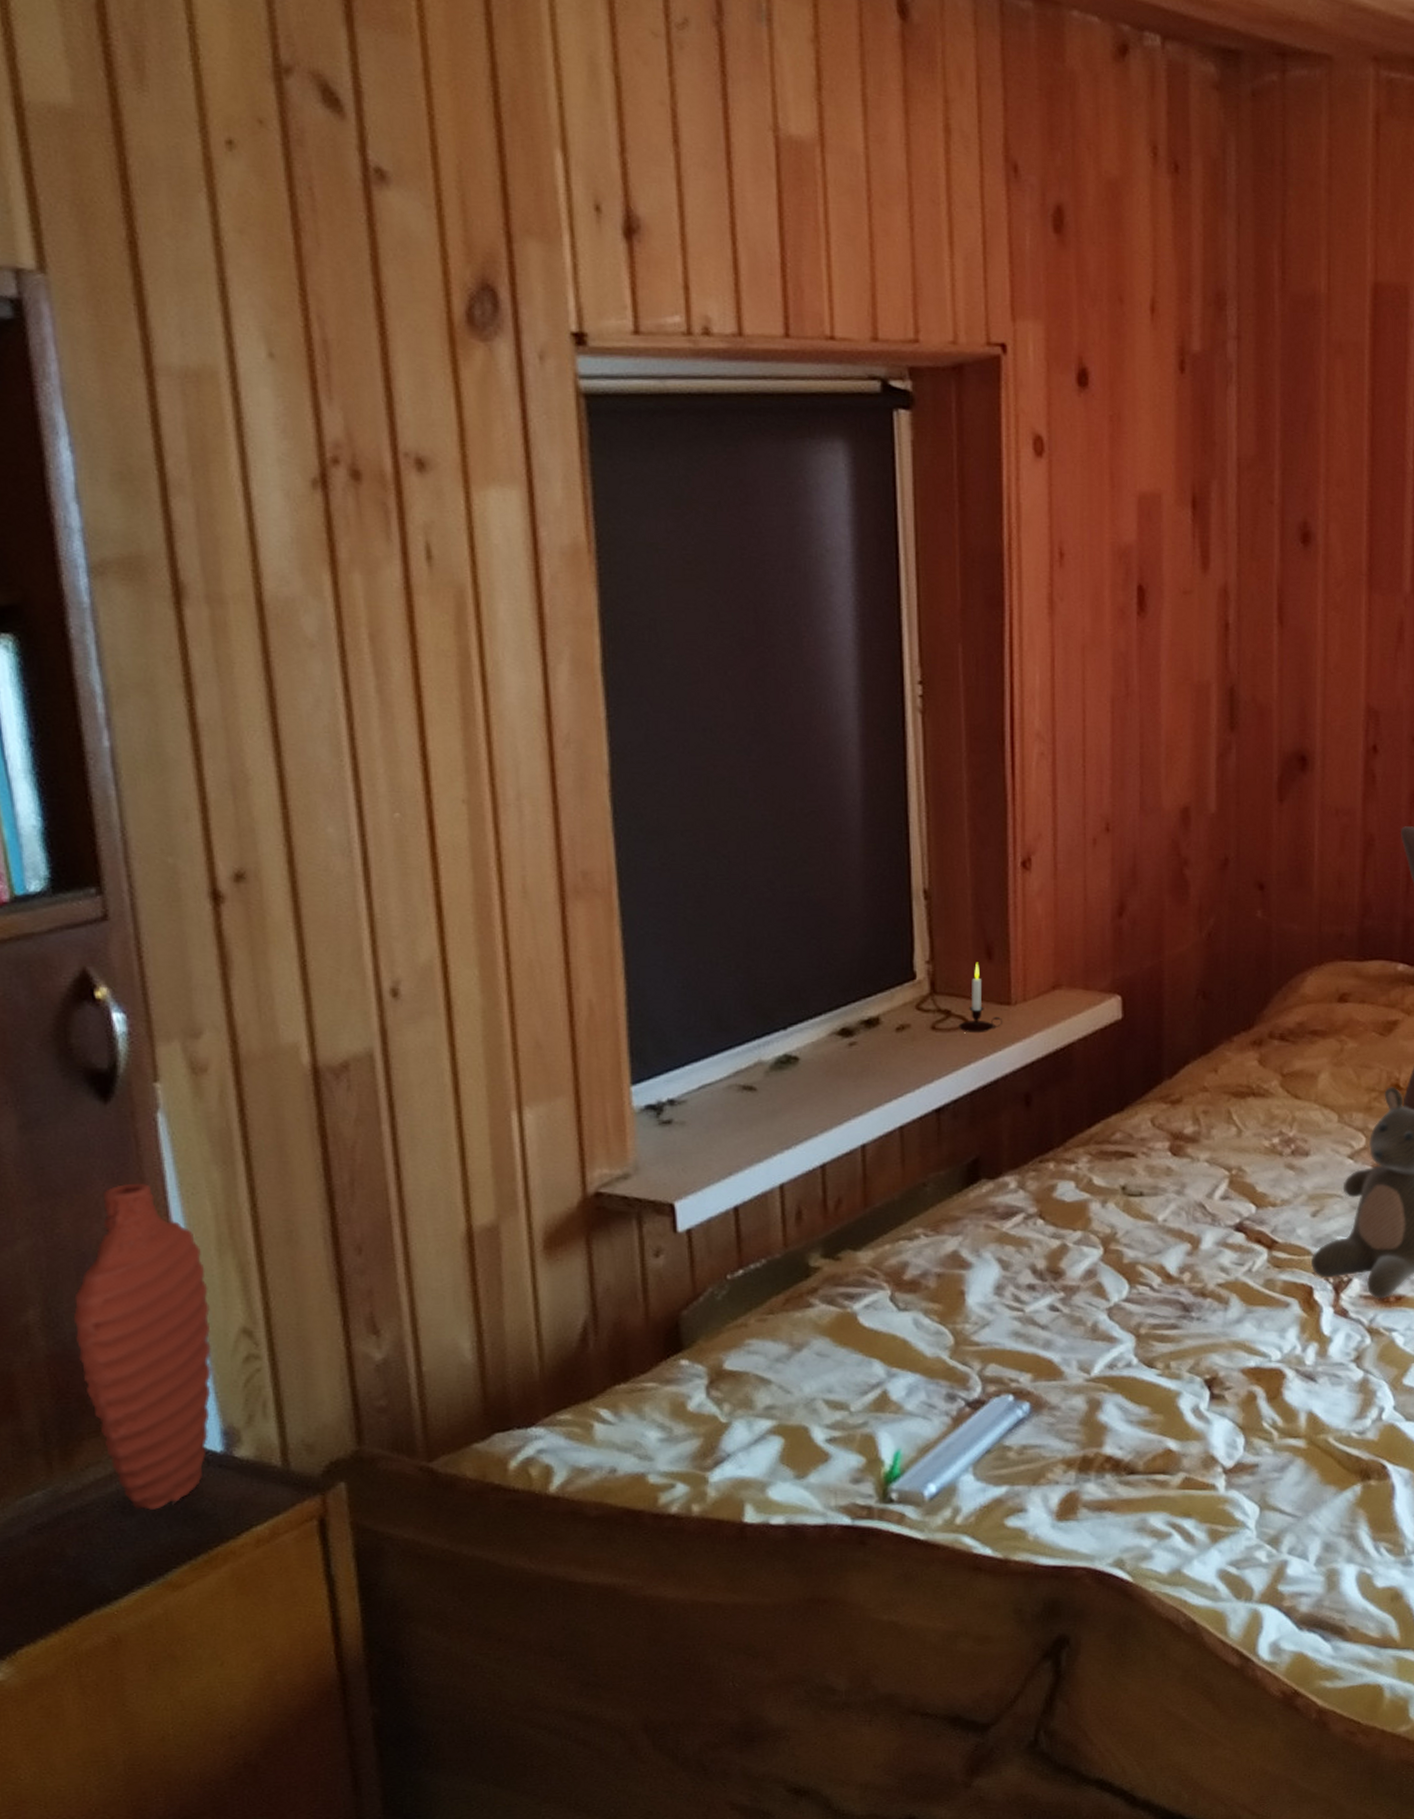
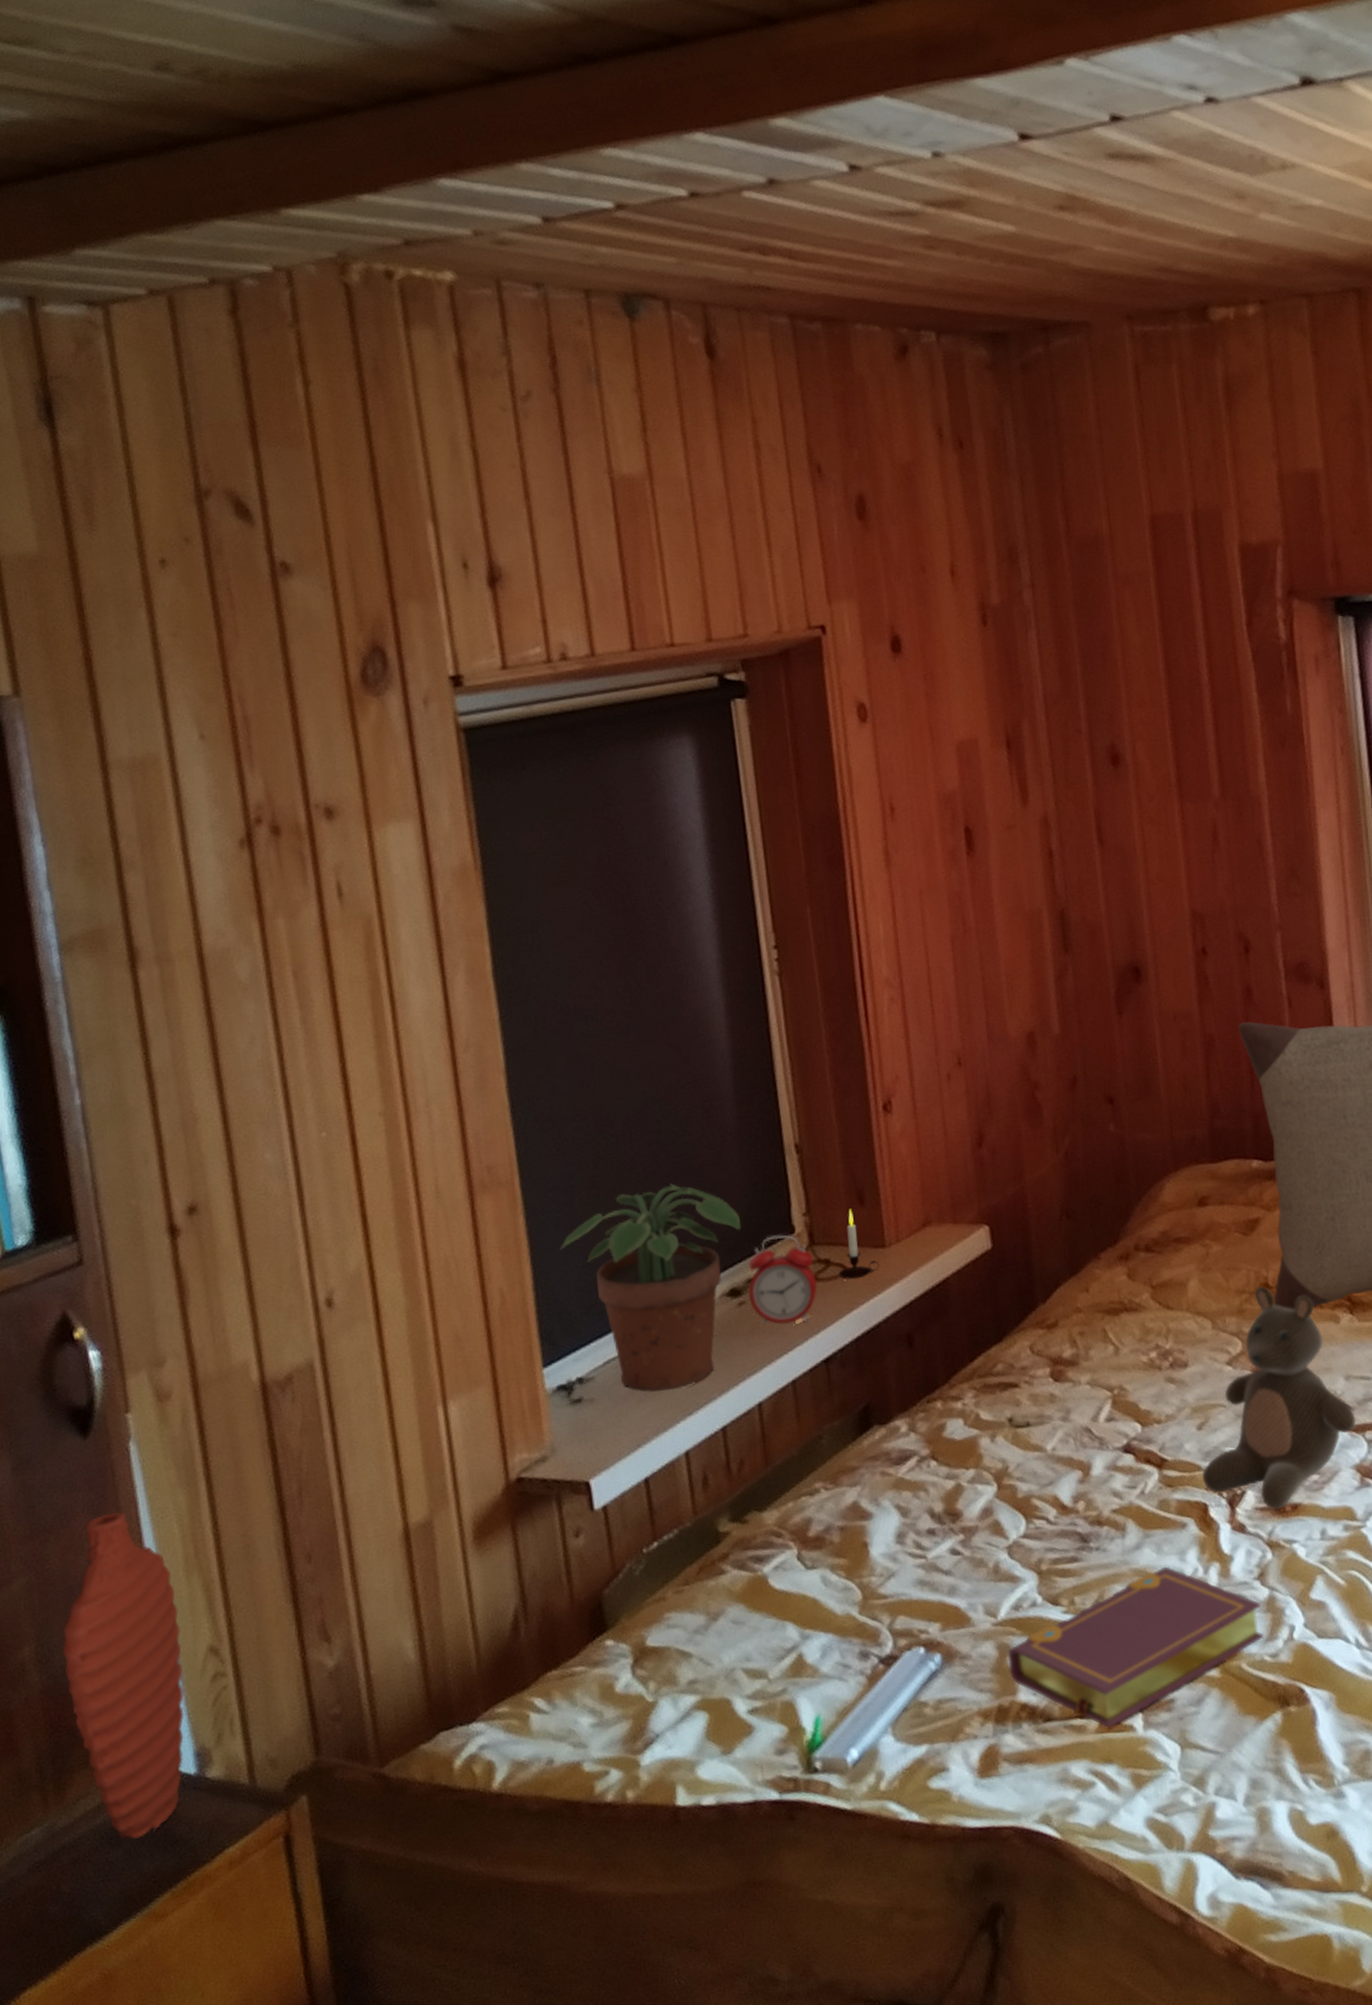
potted plant: none [658,913,859,1123] -> present [560,1183,742,1393]
alarm clock: none [859,980,935,1071] -> present [747,1234,818,1326]
book: none [1097,1341,1354,1486] -> present [1007,1566,1265,1729]

